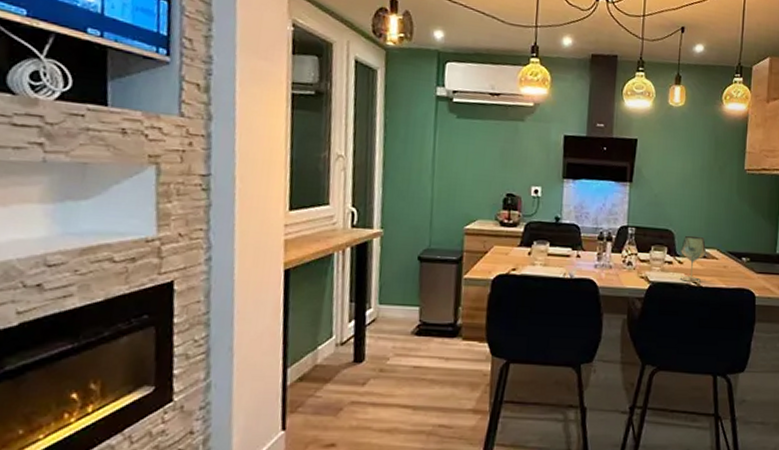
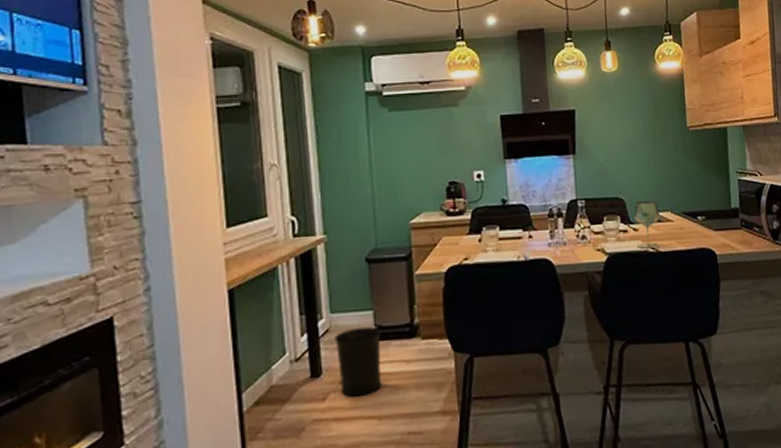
waste bin: none [380,320,425,386] -> present [335,326,382,397]

